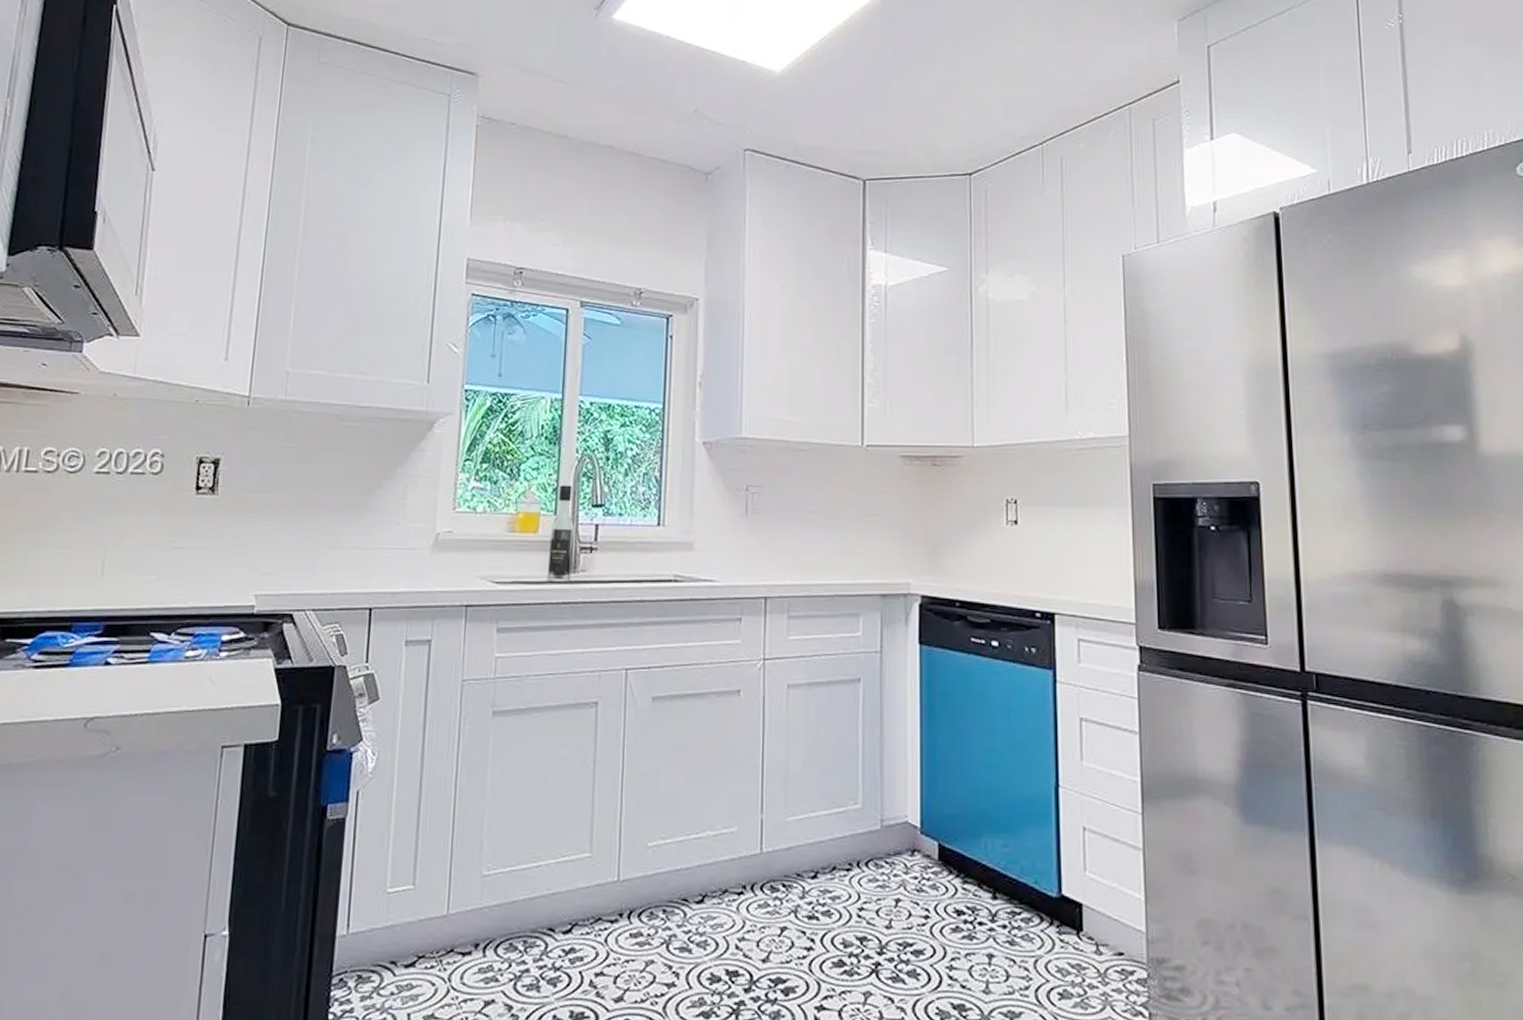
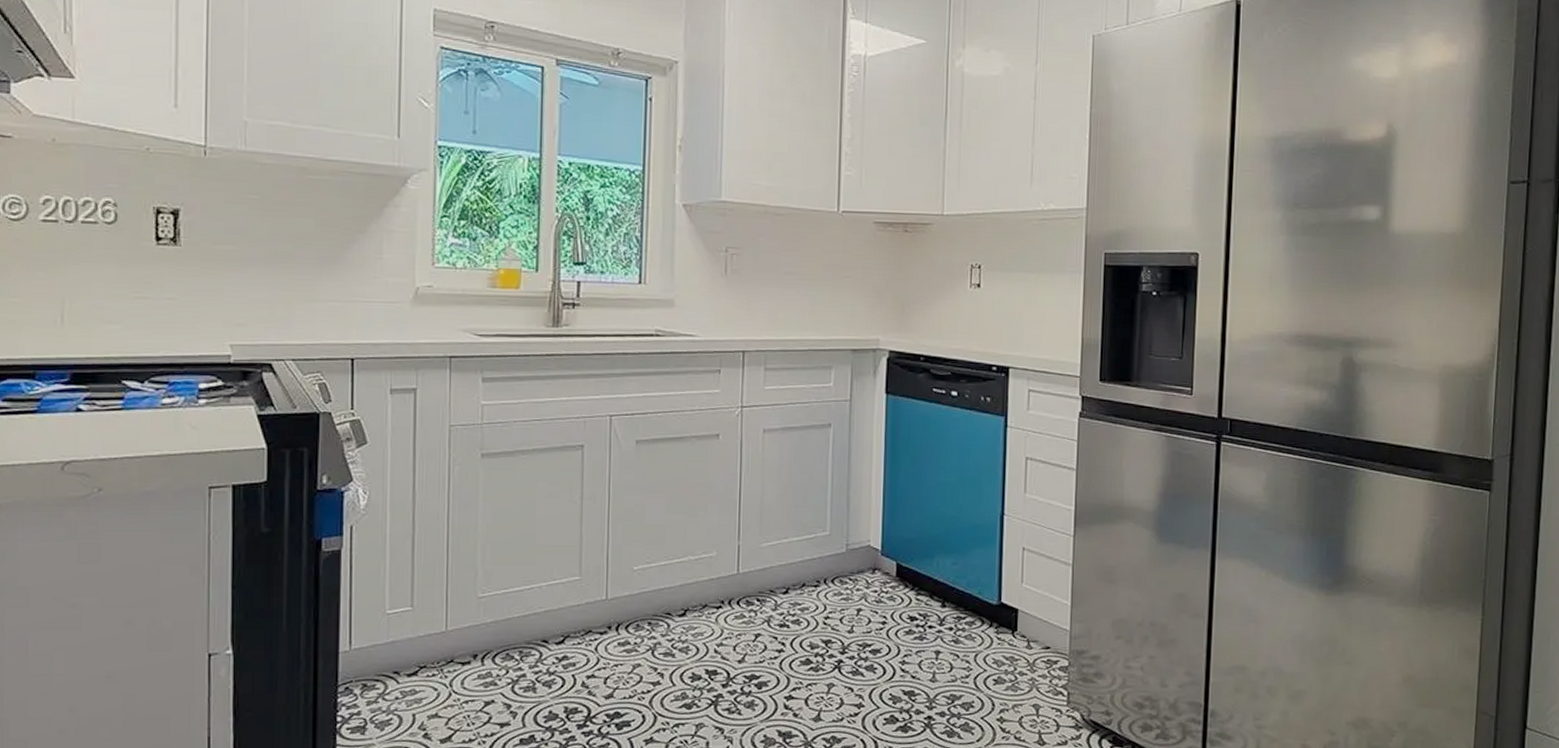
bottle: present [546,485,574,583] -> none [530,243,556,336]

